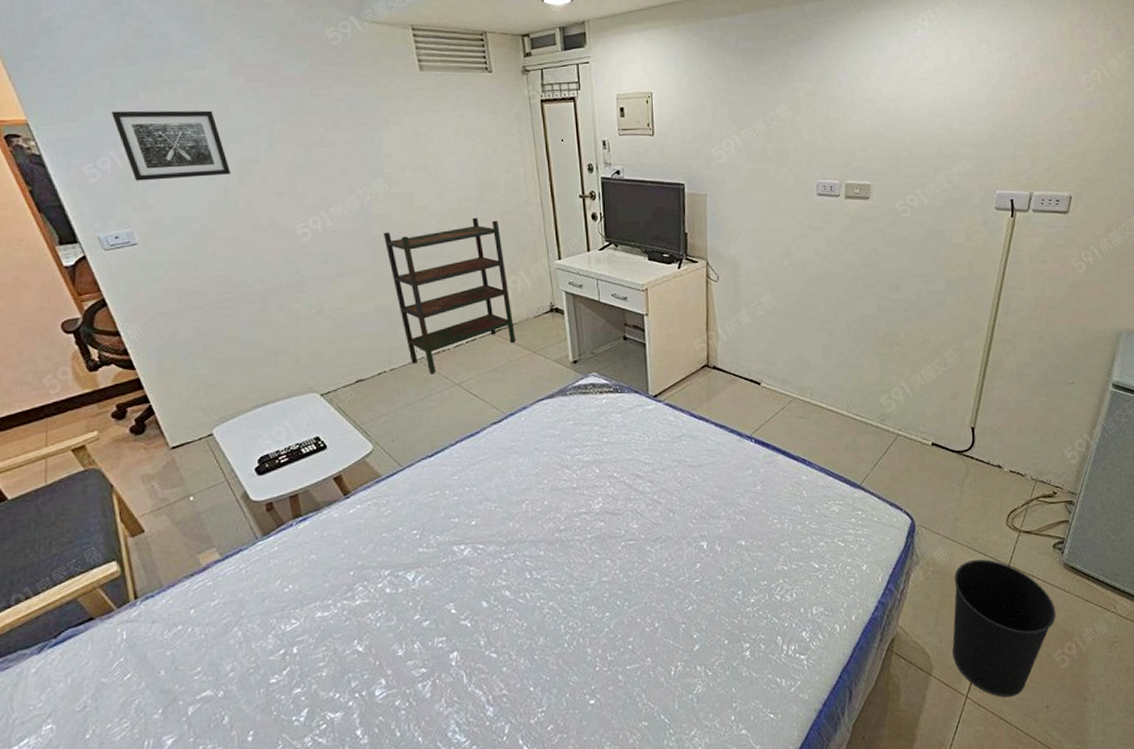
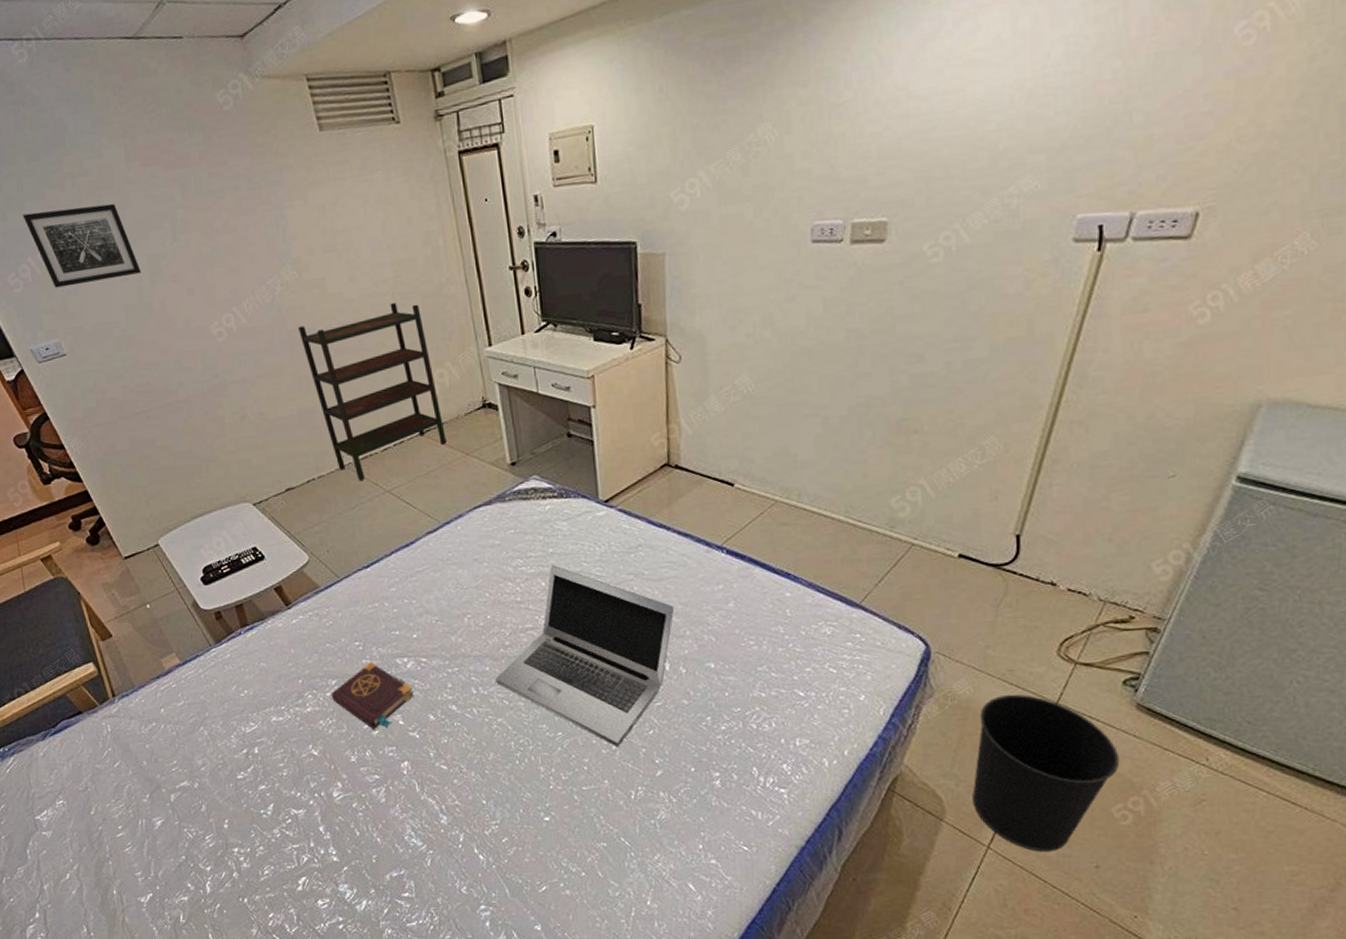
book: none [382,550,468,620] -> present [330,662,414,729]
laptop: none [549,453,712,625] -> present [495,565,675,748]

